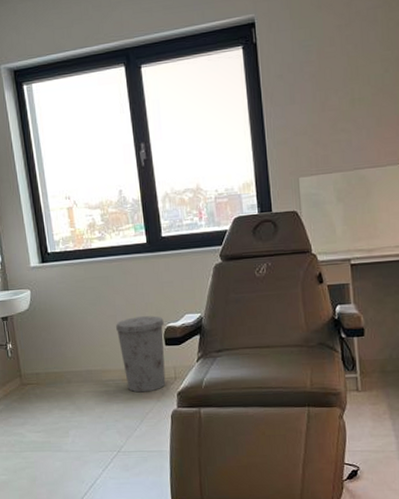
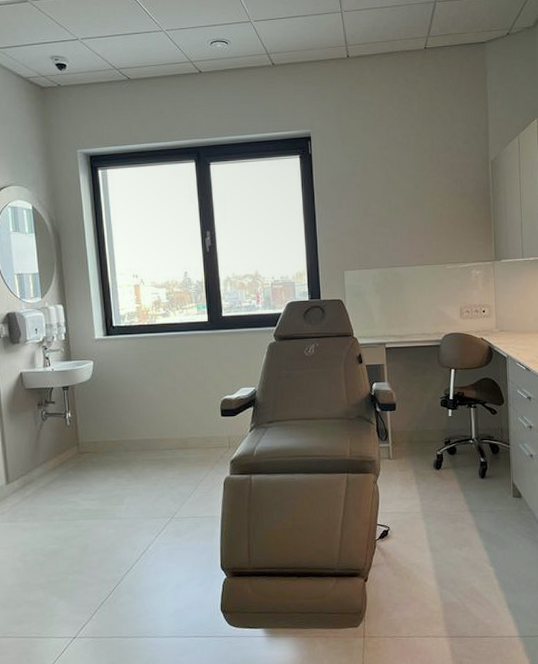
trash can: present [116,316,166,393] -> none [176,388,221,461]

